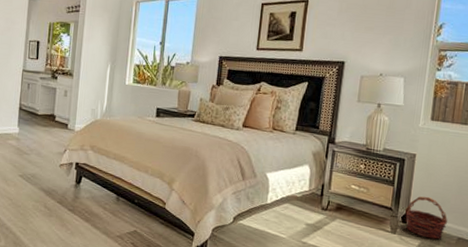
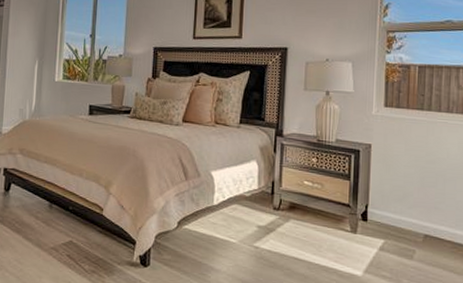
basket: present [405,196,448,239] -> none [364,191,413,238]

